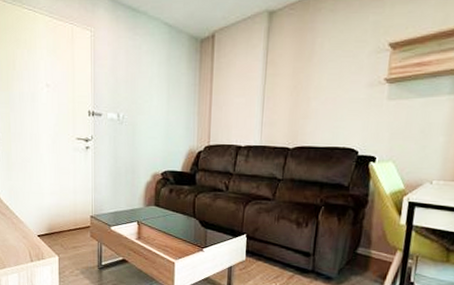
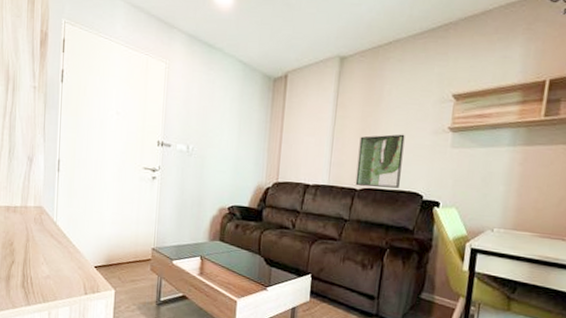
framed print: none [288,89,339,145] -> present [355,134,405,188]

